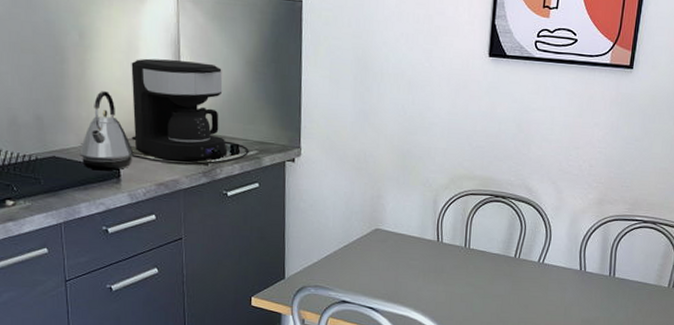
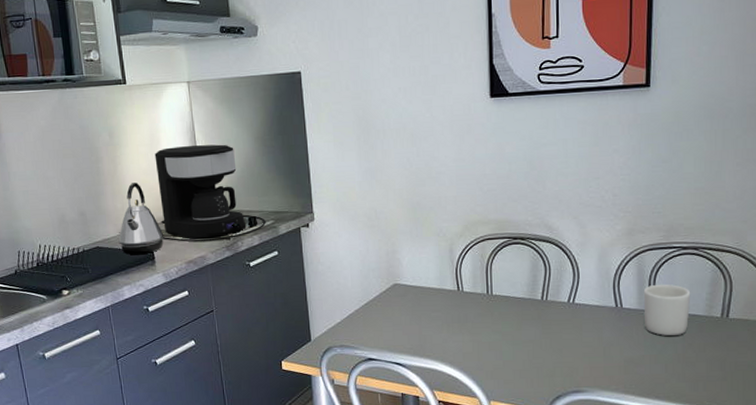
mug: none [602,252,646,302] -> present [643,284,691,337]

